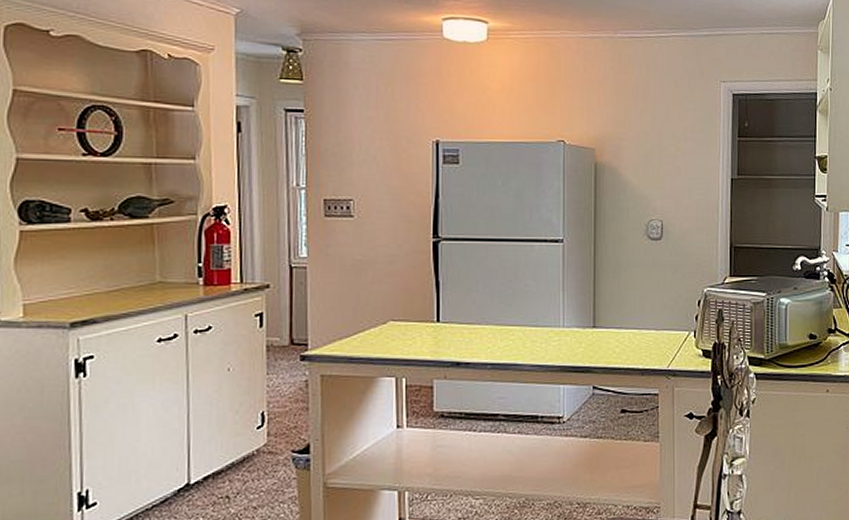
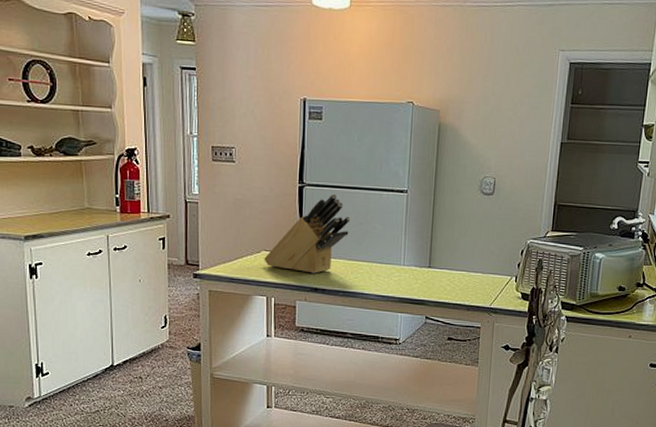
knife block: none [391,247,497,345] -> present [264,193,351,274]

